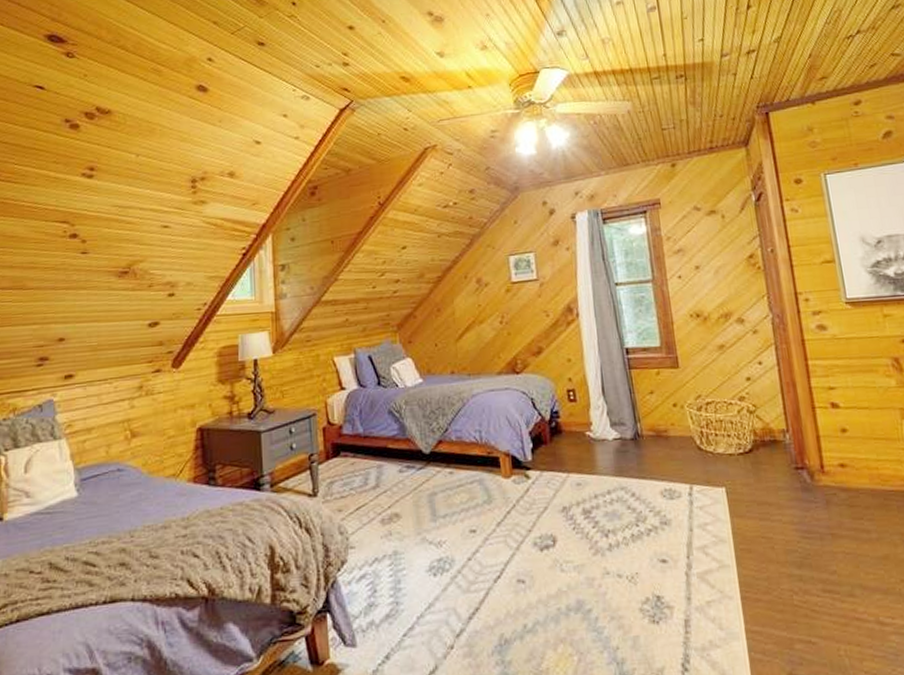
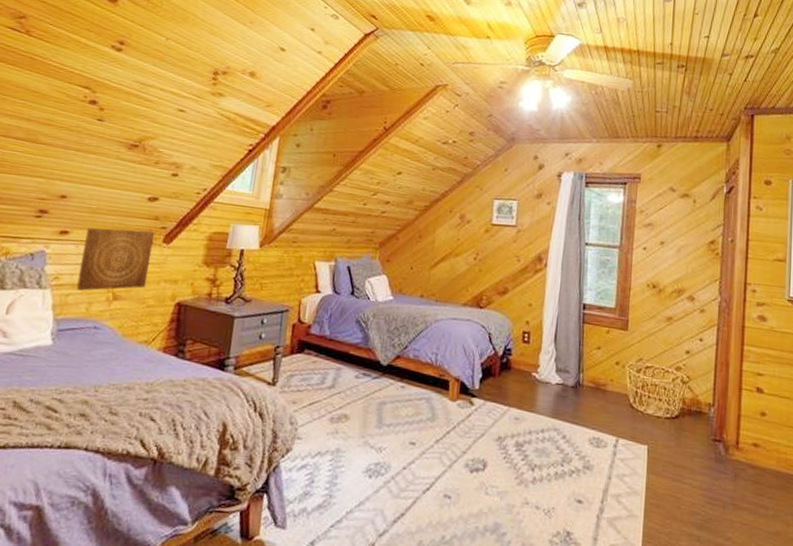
wall art: none [92,357,163,434] -> present [76,227,155,291]

